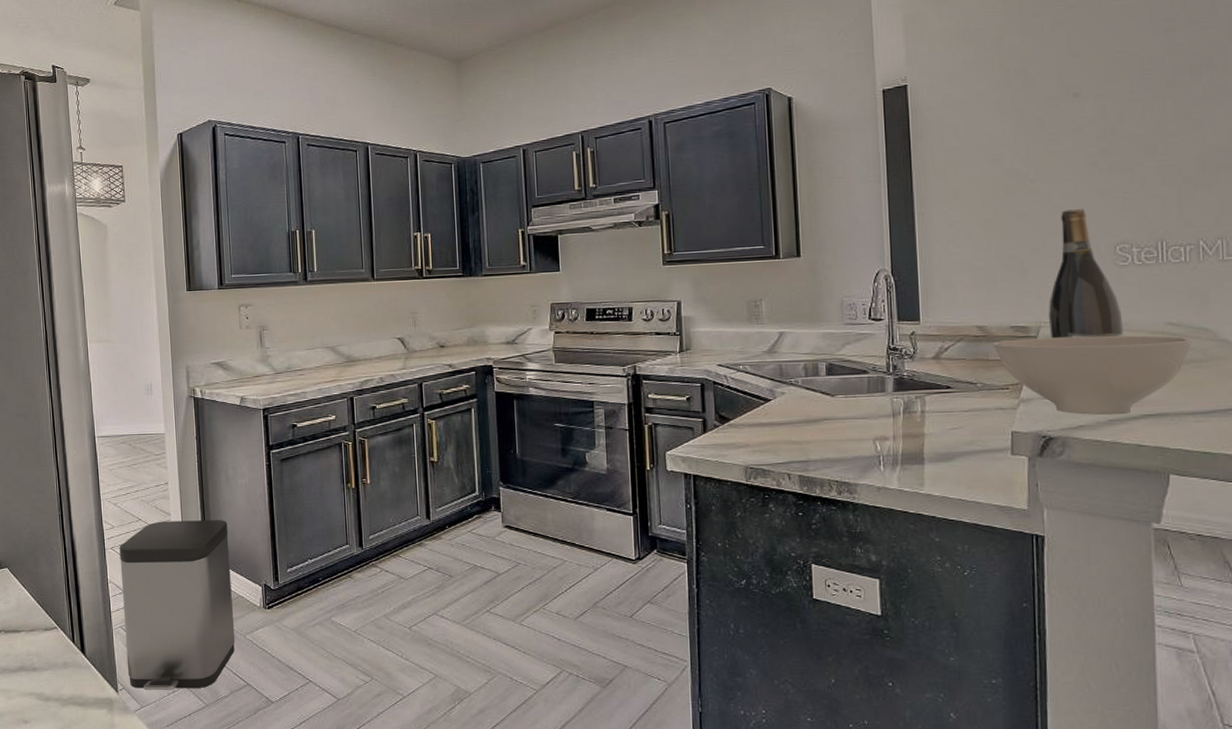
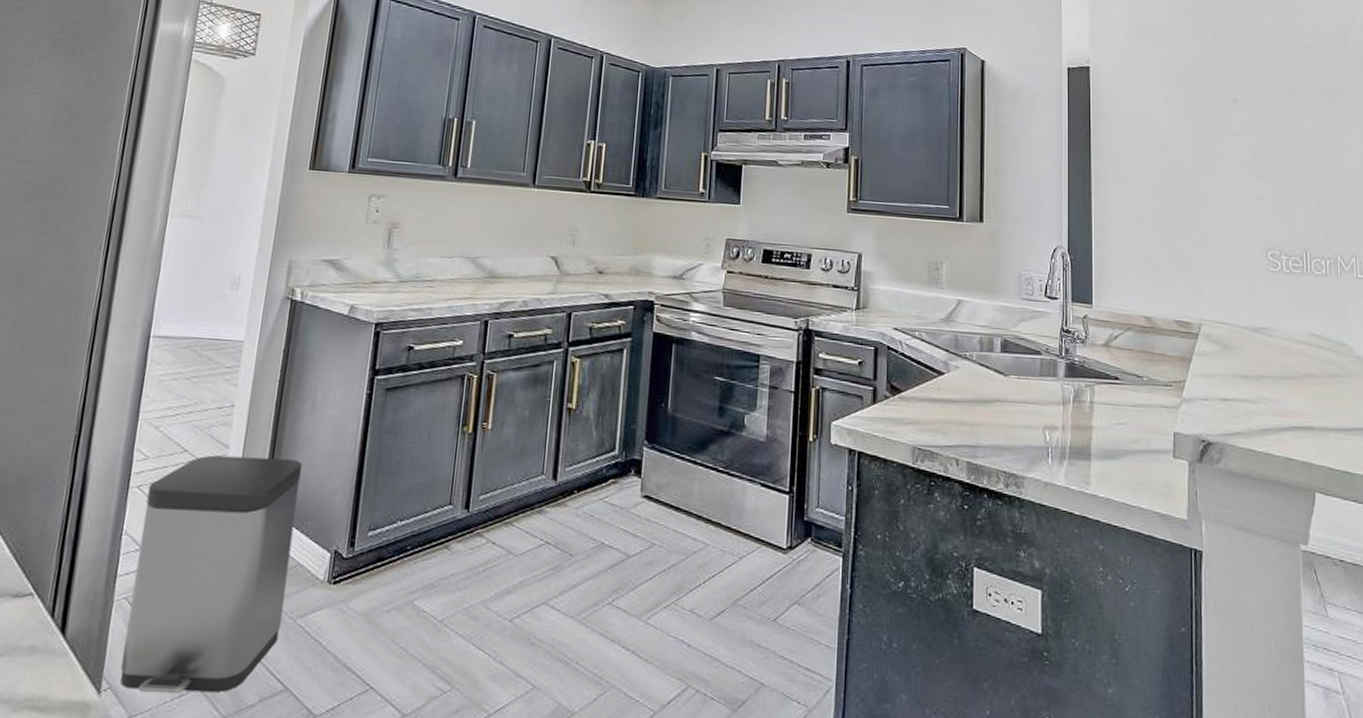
bowl: present [993,335,1192,416] -> none [1158,334,1333,425]
wine bottle: present [1048,209,1124,339] -> none [1208,210,1275,344]

